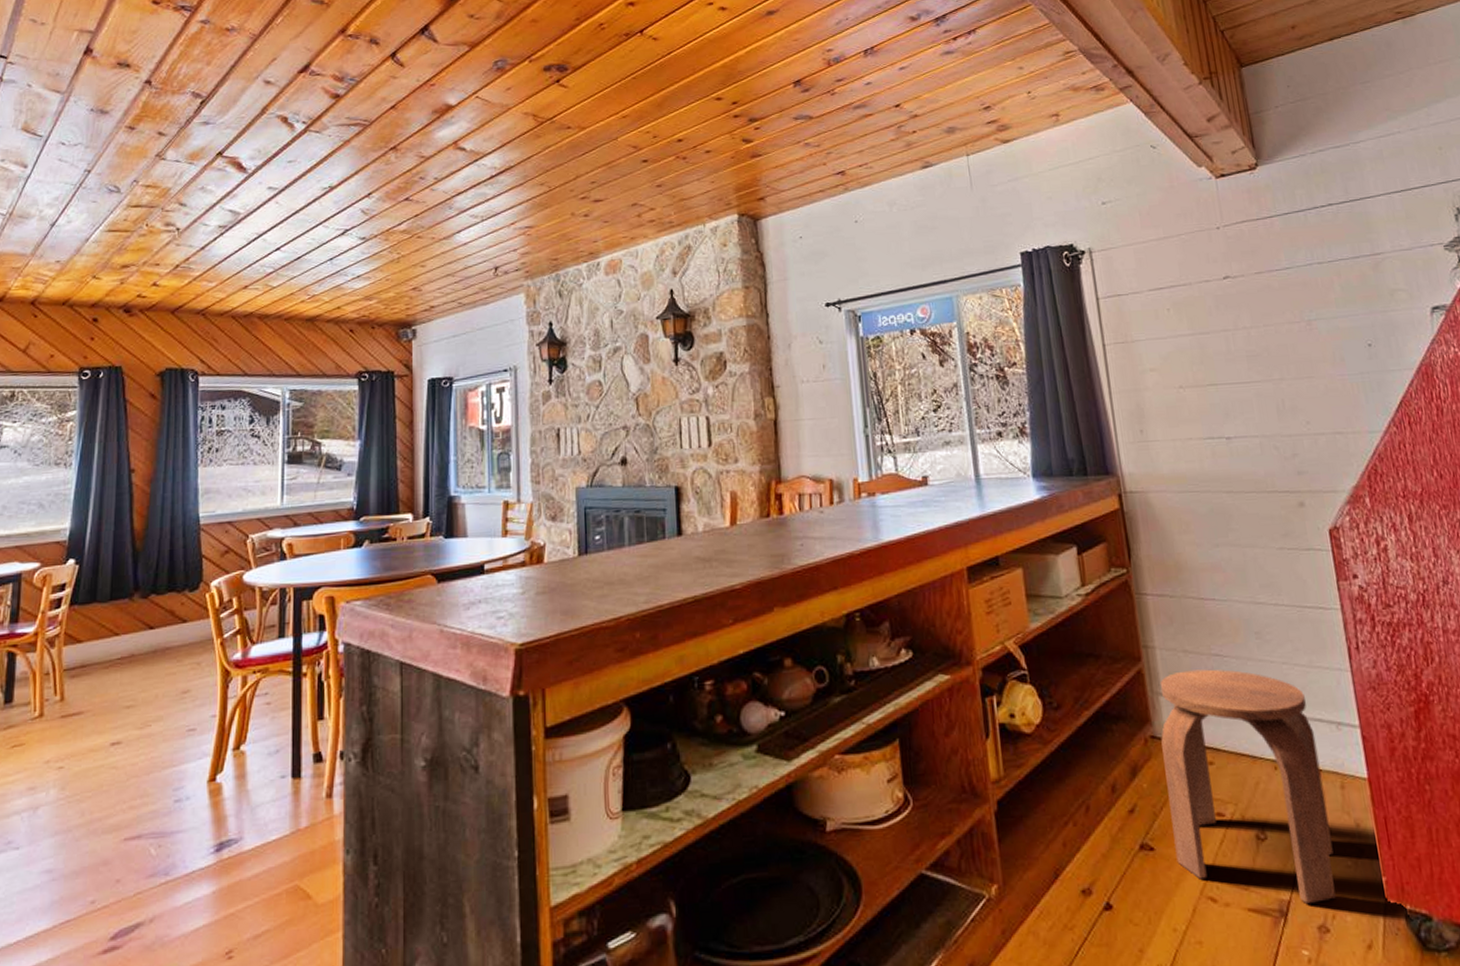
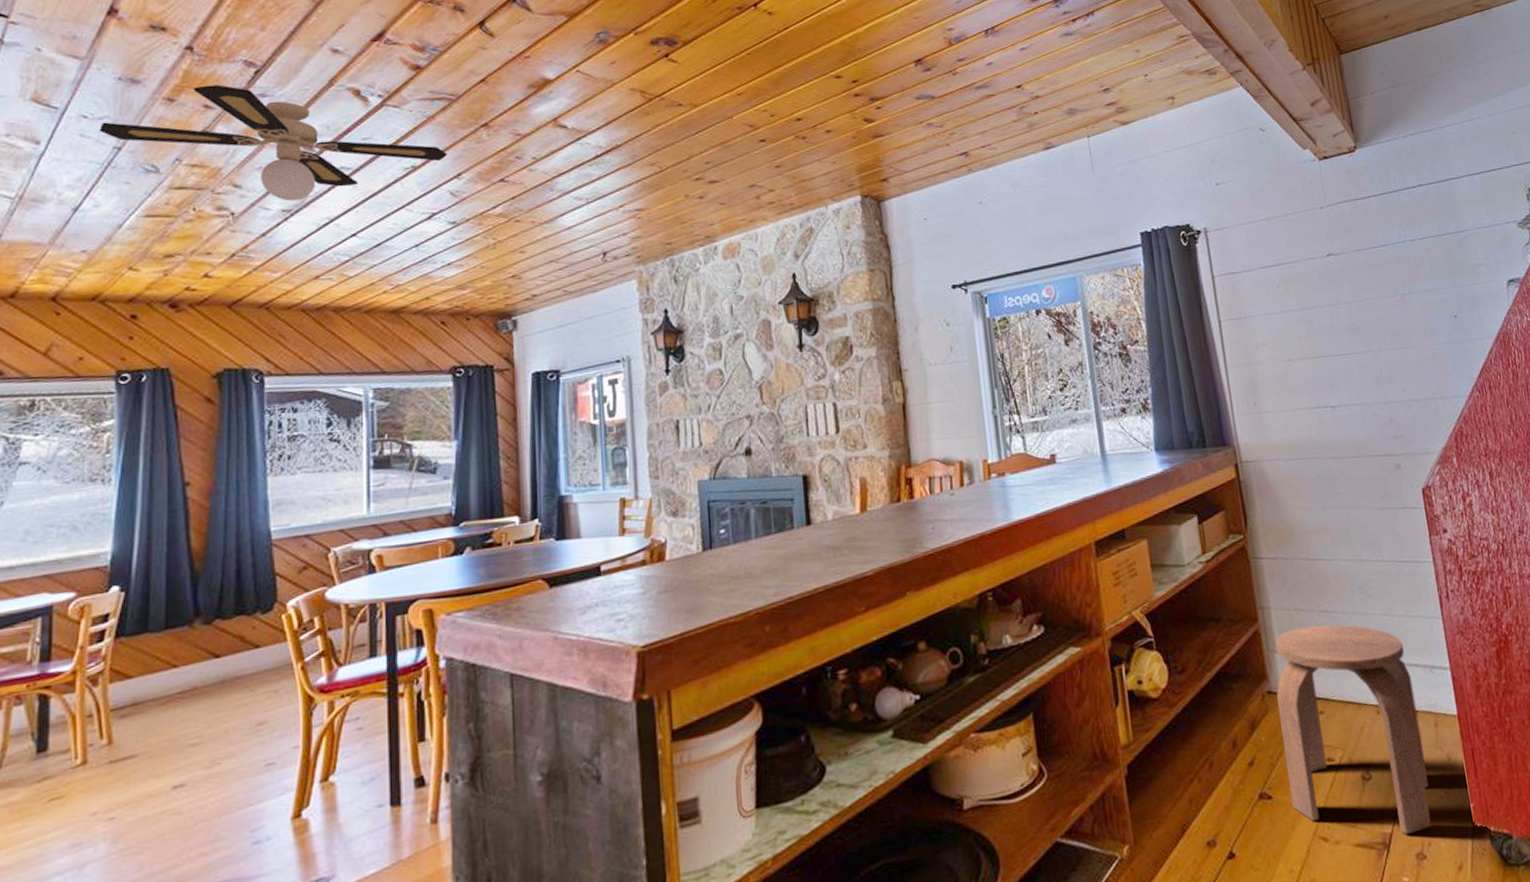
ceiling fan: none [74,114,360,218] -> present [99,85,447,201]

